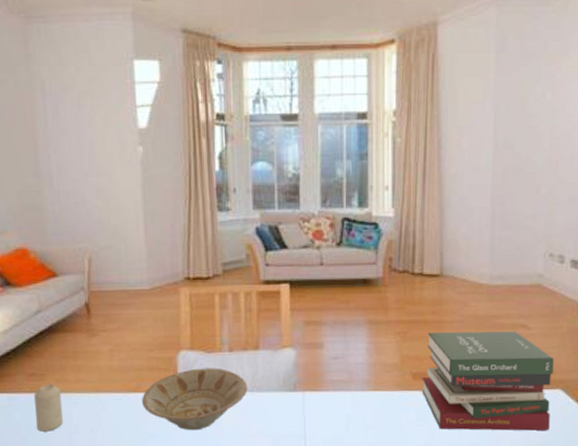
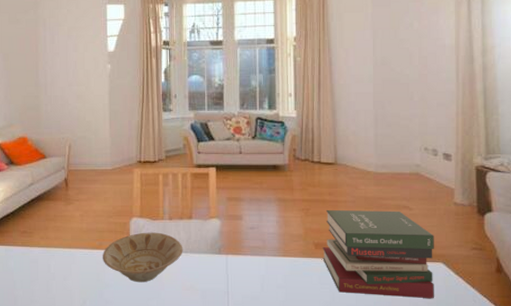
candle: present [34,384,63,432] -> none [24,240,44,277]

